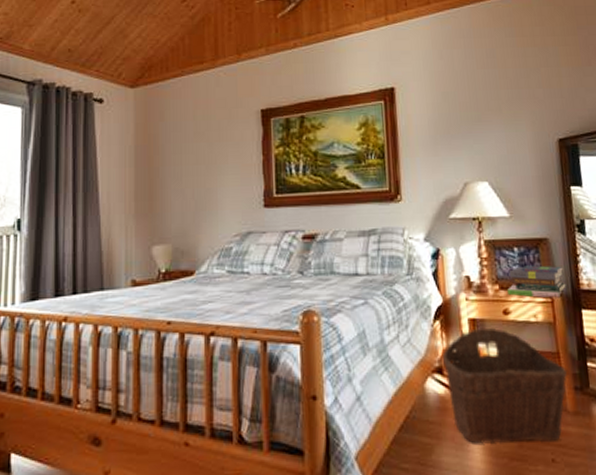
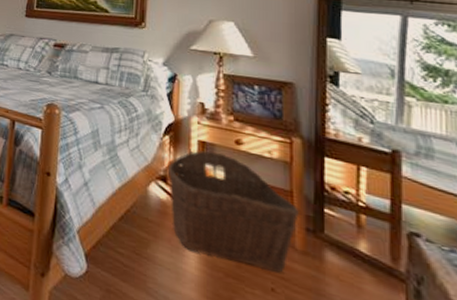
books: present [507,265,566,299] -> none [242,104,309,141]

